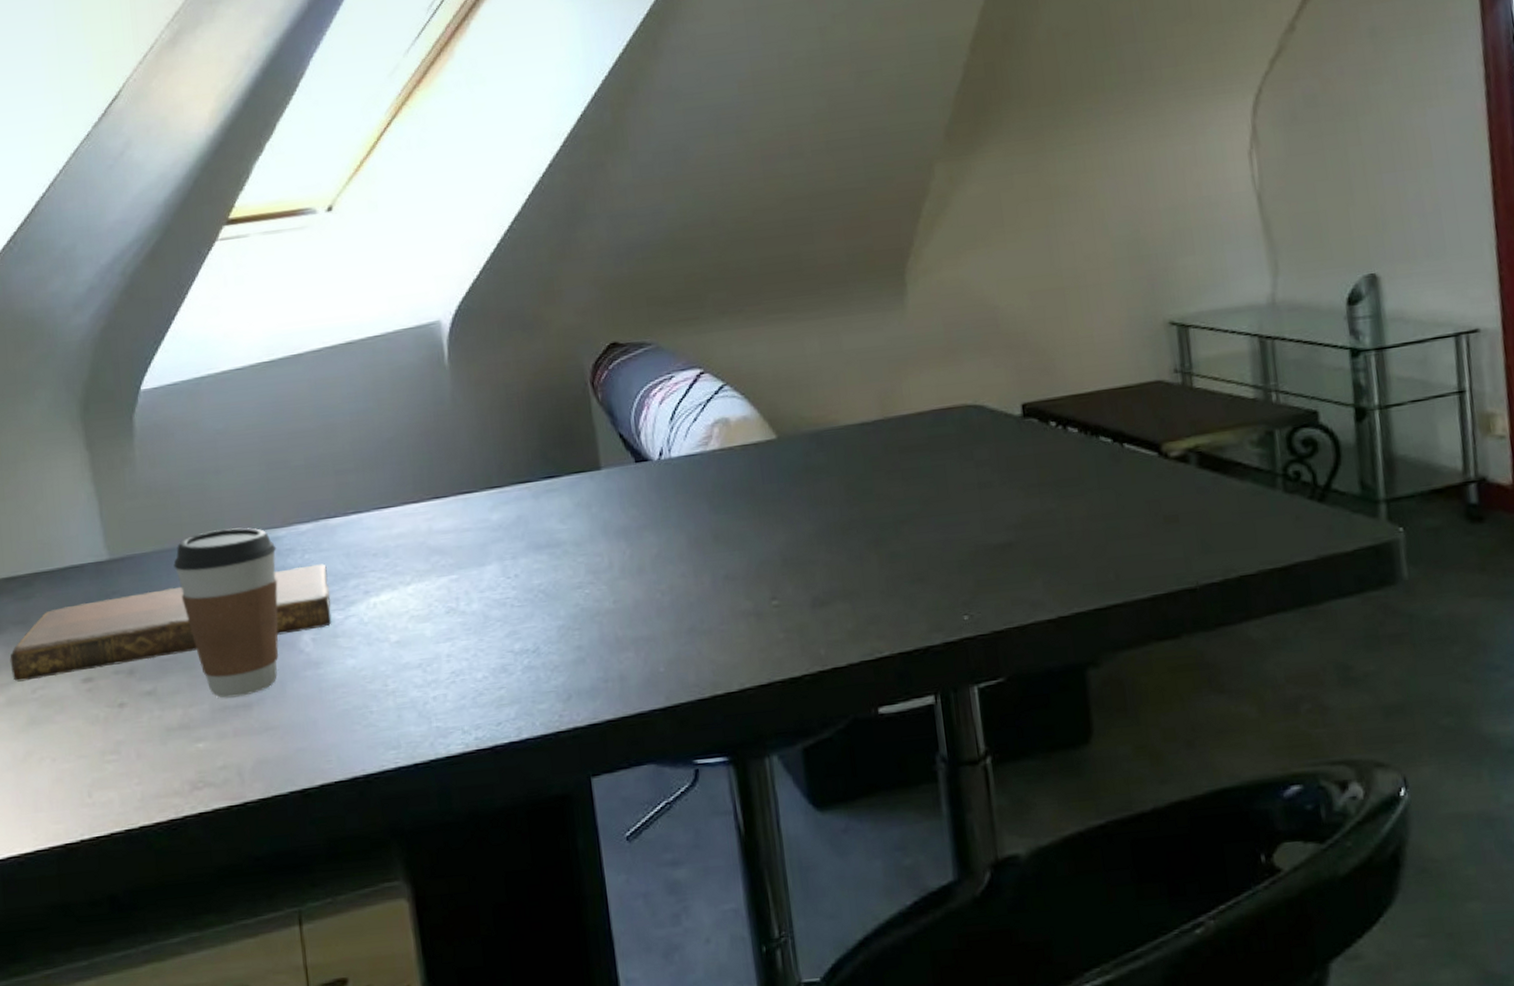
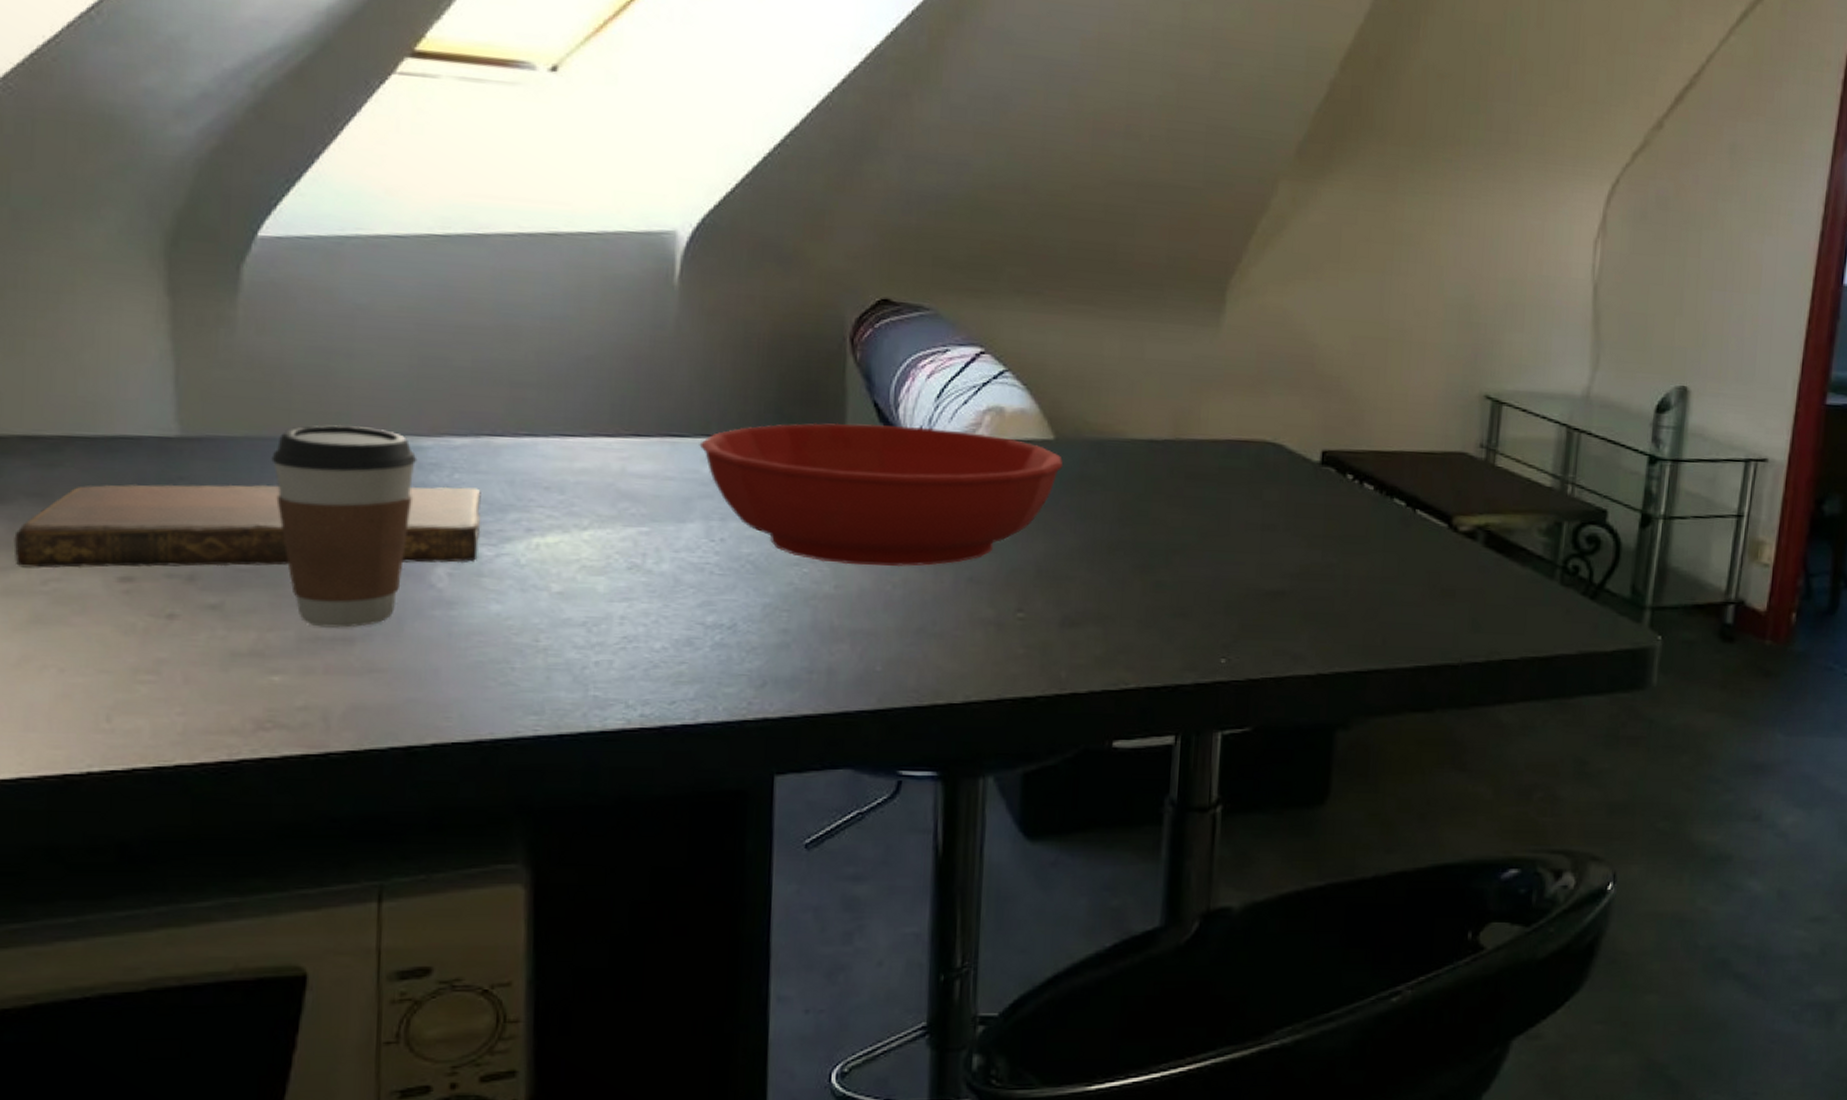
bowl: none [485,444,789,581] -> present [699,422,1064,567]

